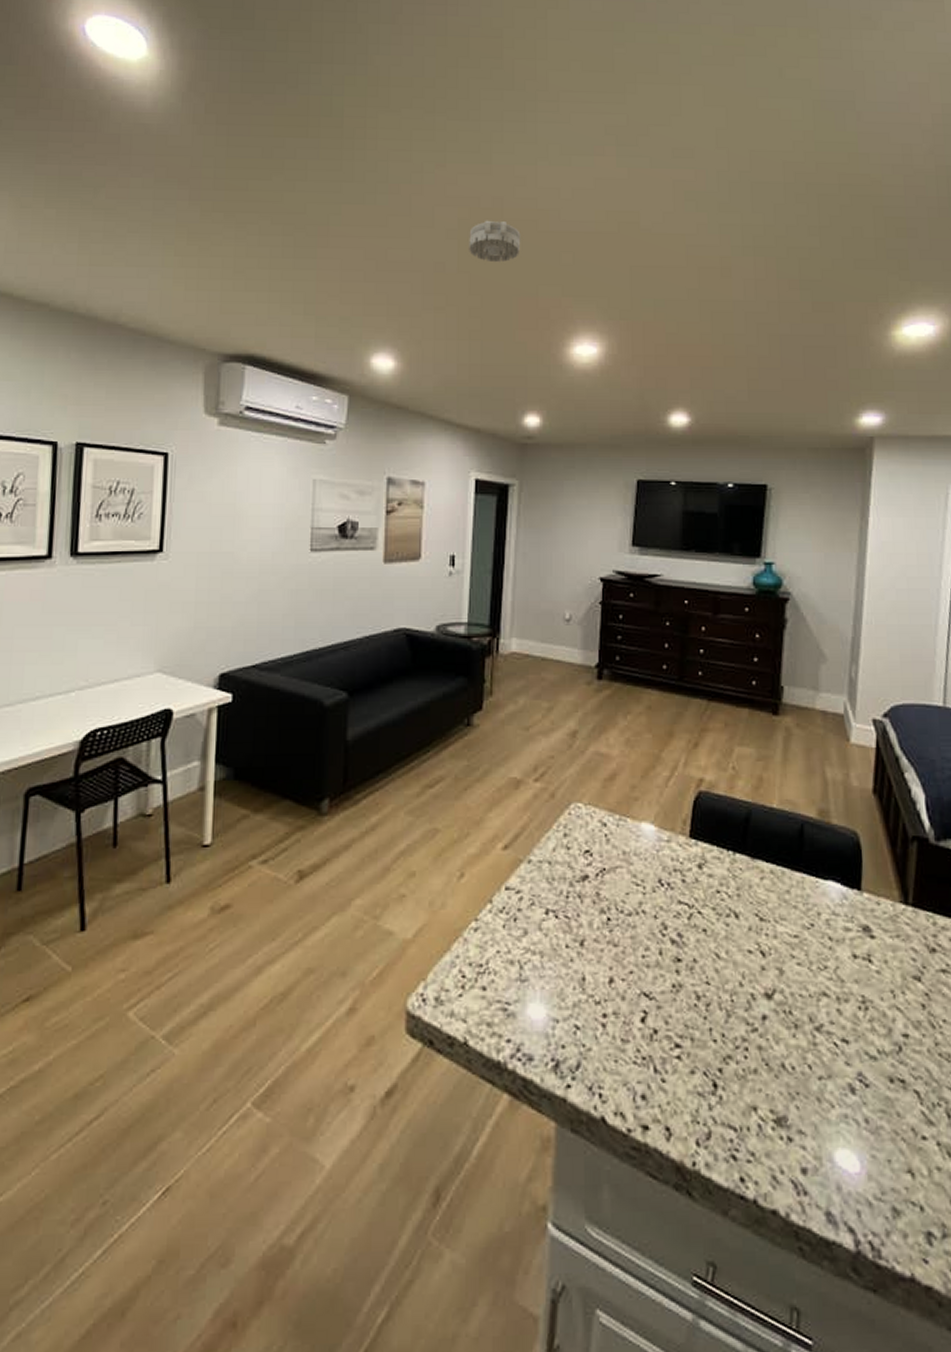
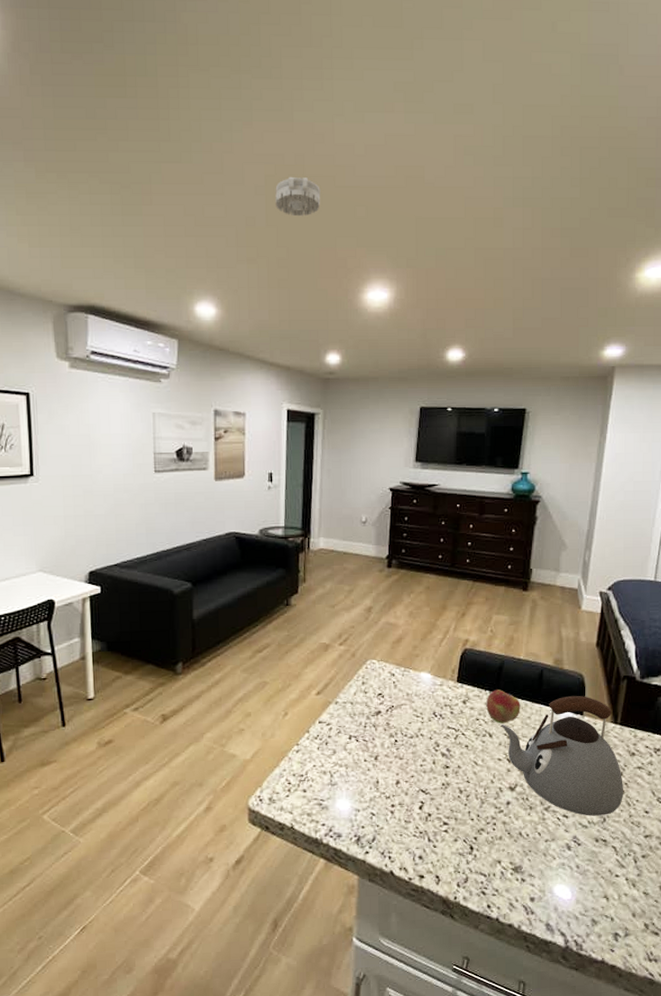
fruit: none [729,850,776,899] -> present [486,689,521,724]
kettle: none [751,863,924,1042] -> present [501,696,623,816]

